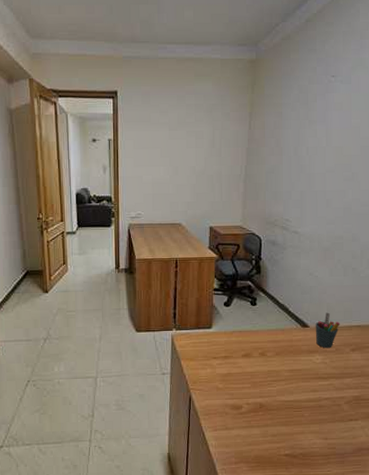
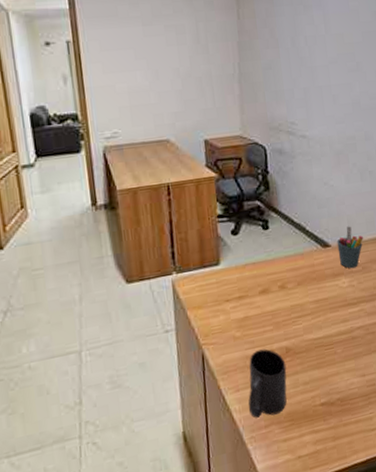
mug: none [223,401,258,455] -> present [248,348,287,419]

